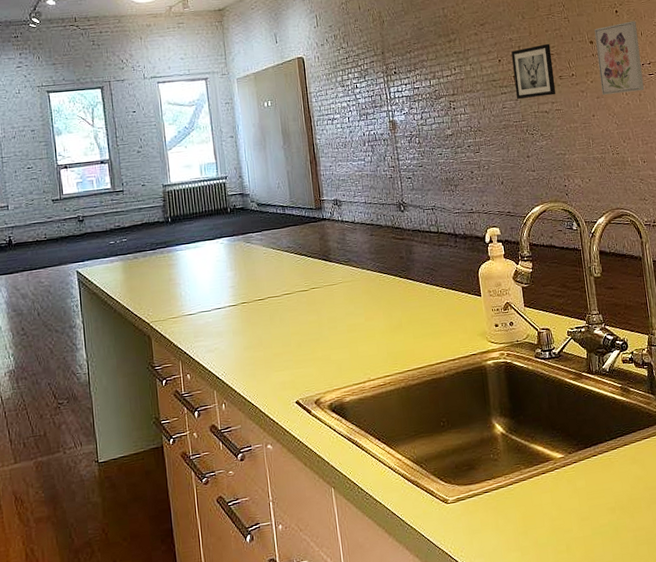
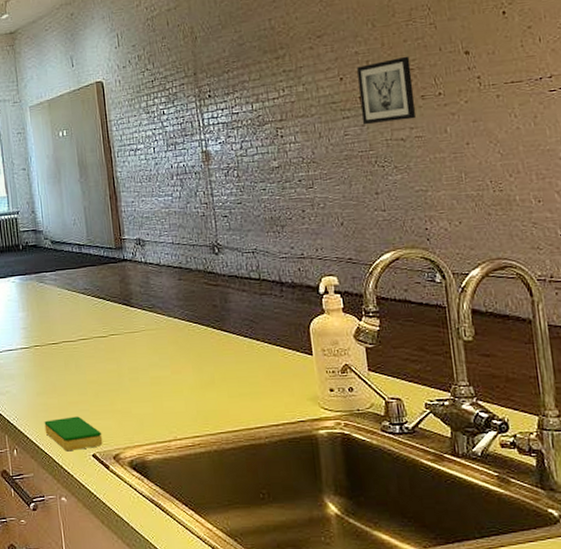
dish sponge: none [251,366,306,401] -> present [44,416,103,452]
wall art: present [594,21,645,95] -> none [472,23,542,118]

